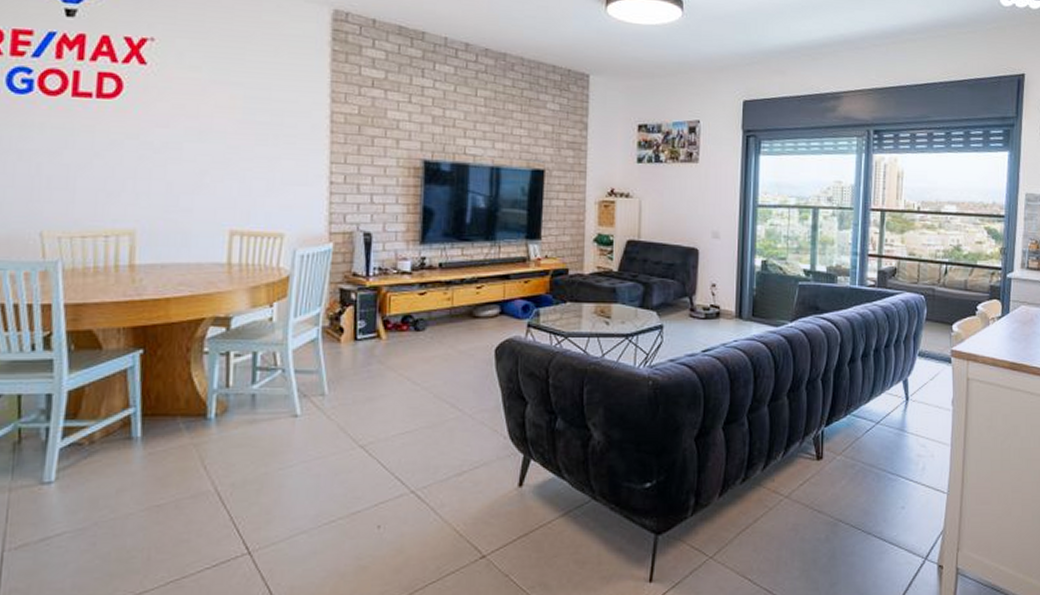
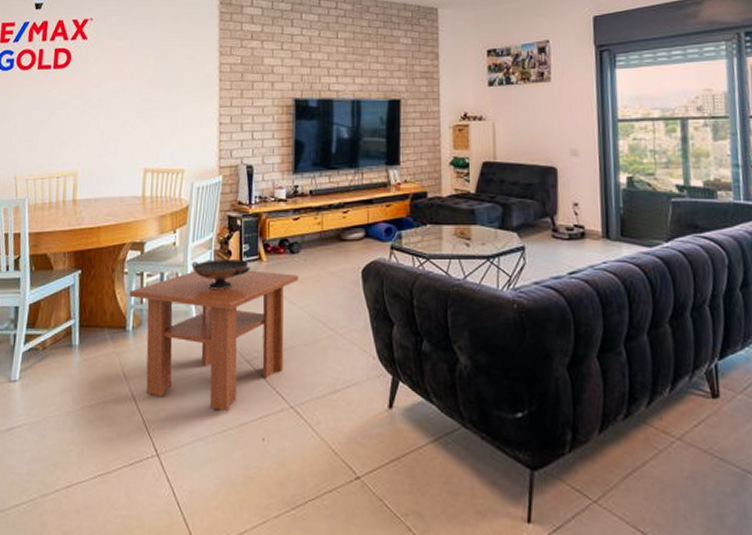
coffee table: none [210,349,423,500] -> present [129,270,298,411]
decorative bowl: none [292,337,367,370] -> present [191,259,250,289]

